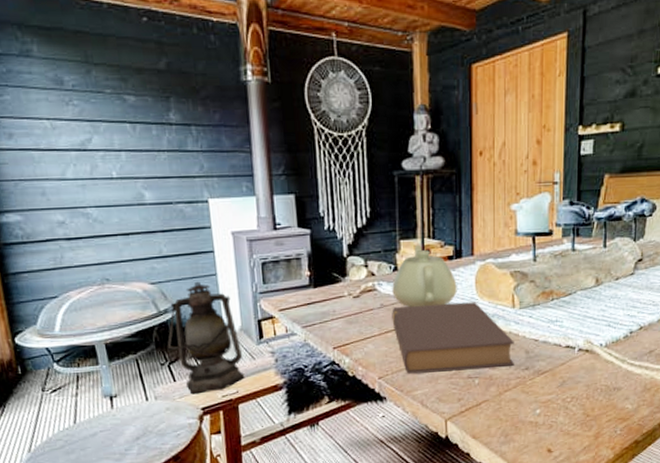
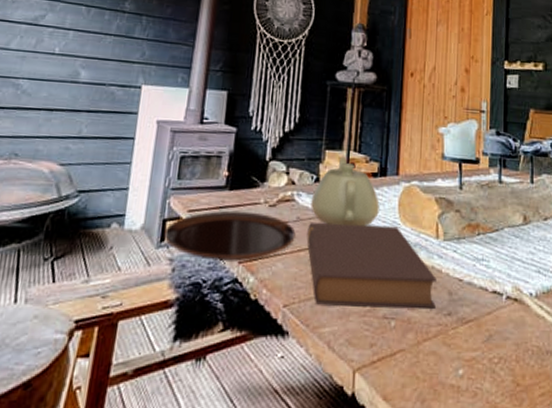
lantern: present [167,282,245,395] -> none [56,169,140,302]
plate: none [261,304,381,349] -> present [164,210,296,261]

